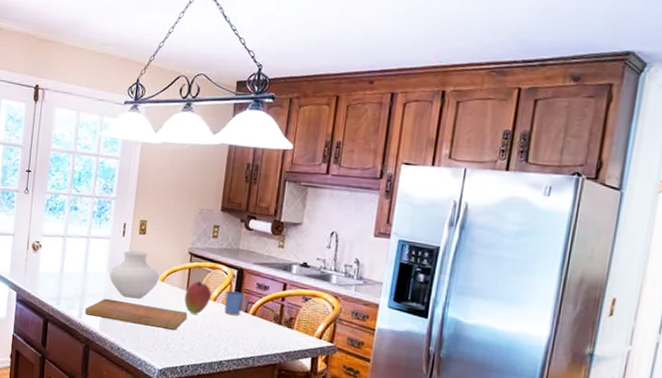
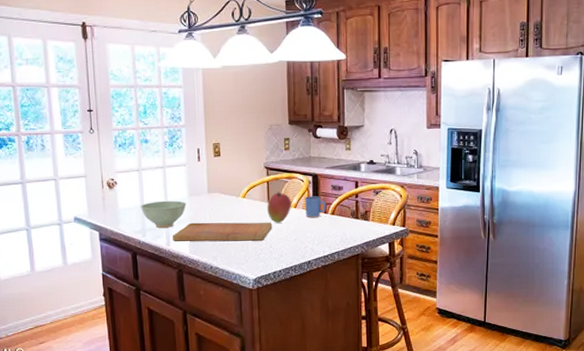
bowl: none [59,270,105,300] -> present [140,200,187,228]
vase: present [109,250,160,299] -> none [191,173,240,218]

